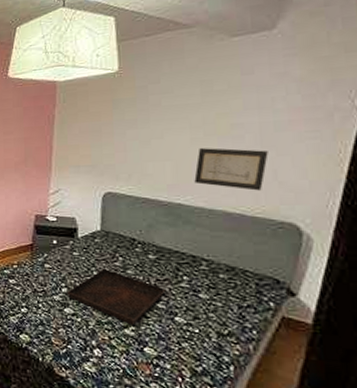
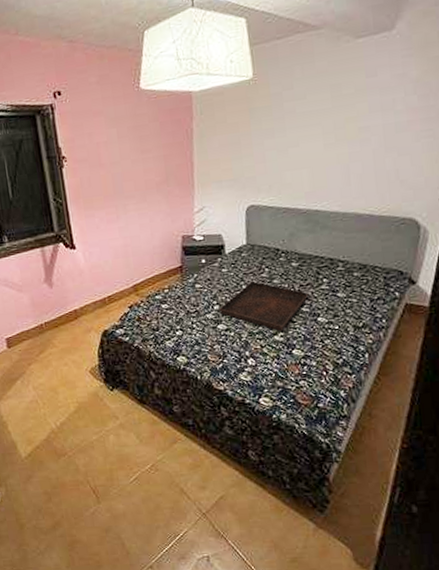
wall art: present [194,148,269,191] -> none [328,151,391,191]

